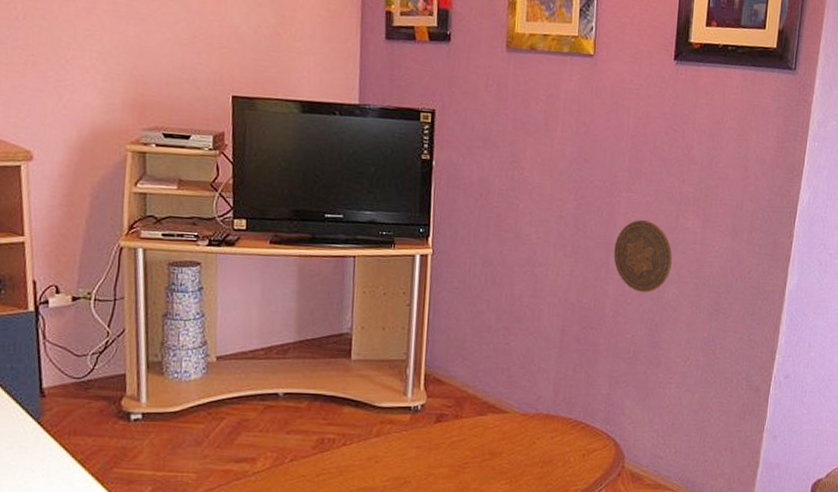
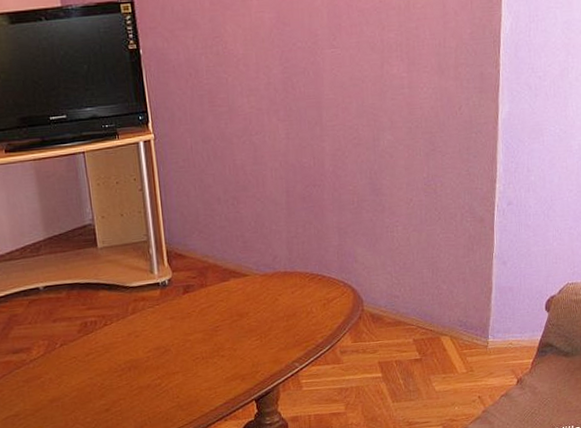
decorative plate: present [614,219,672,292] -> none [325,73,383,144]

